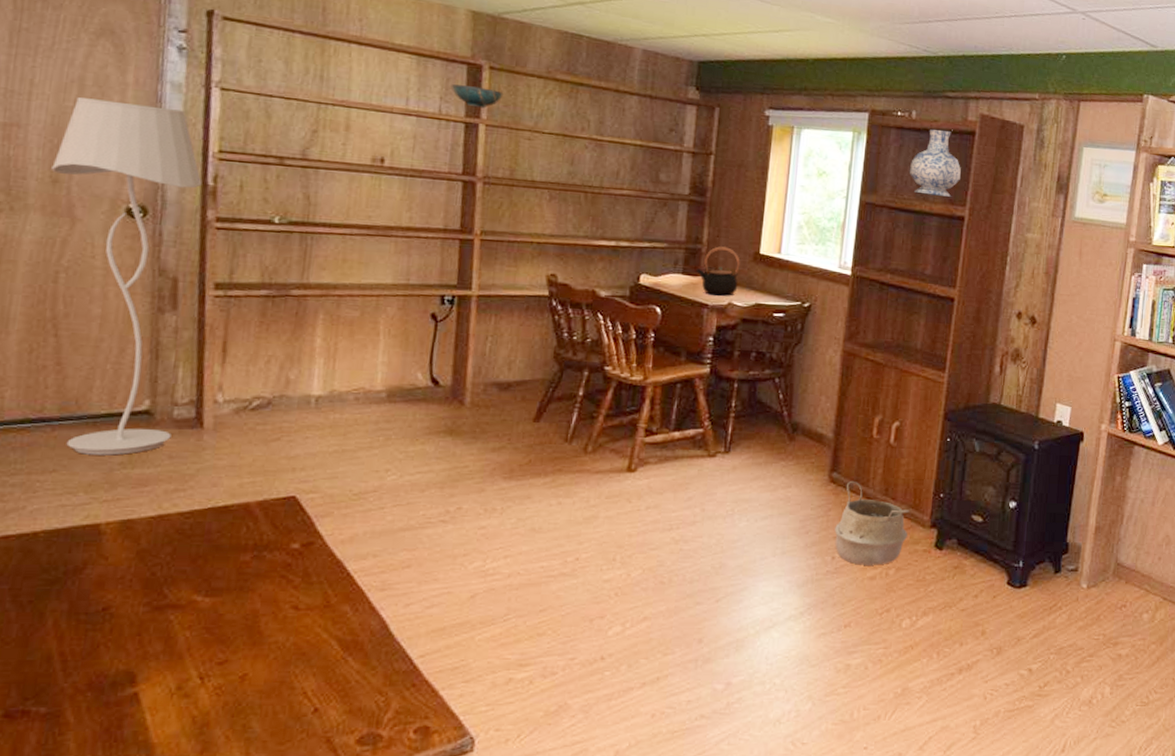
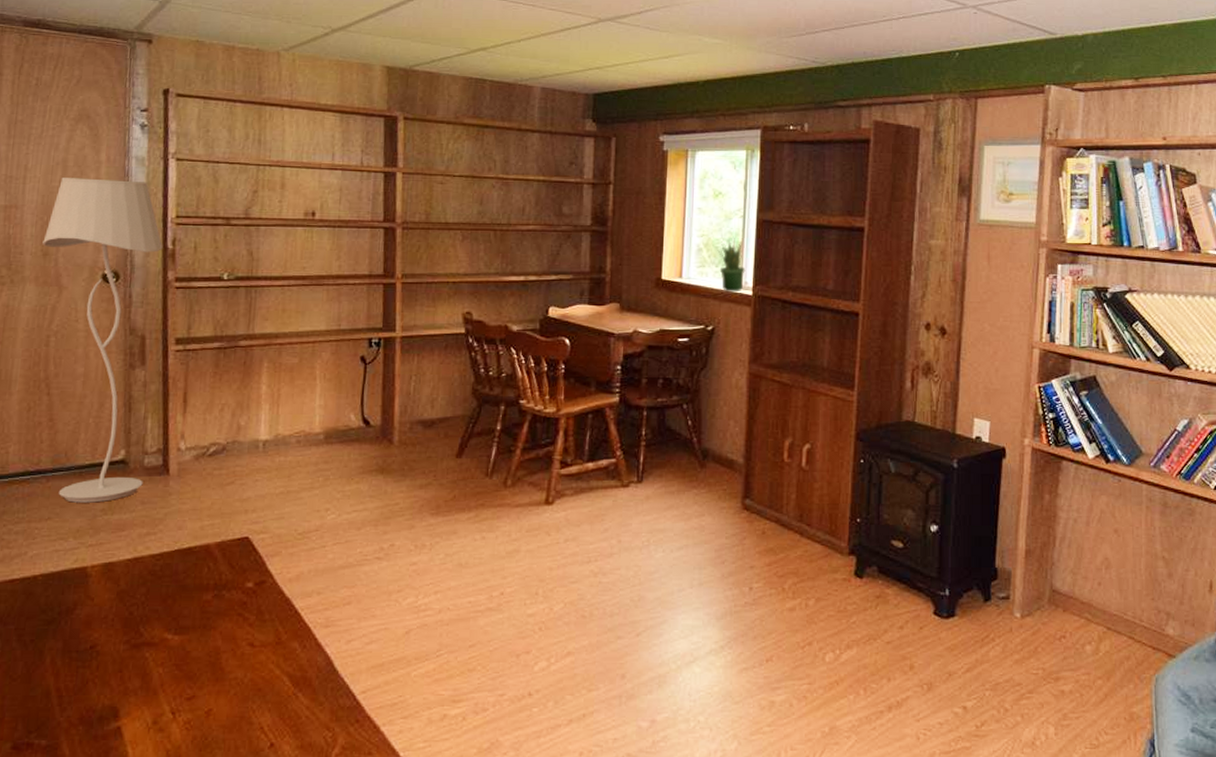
decorative bowl: present [451,84,504,109] -> none [370,137,417,157]
teapot: present [695,246,740,296] -> none [601,274,643,324]
planter: none [818,220,846,272] -> present [717,240,746,293]
woven basket: present [834,480,909,565] -> none [751,507,826,596]
vase: present [909,127,962,198] -> none [804,139,859,209]

